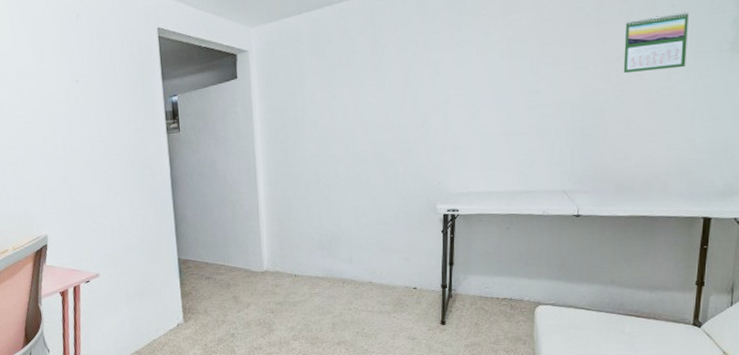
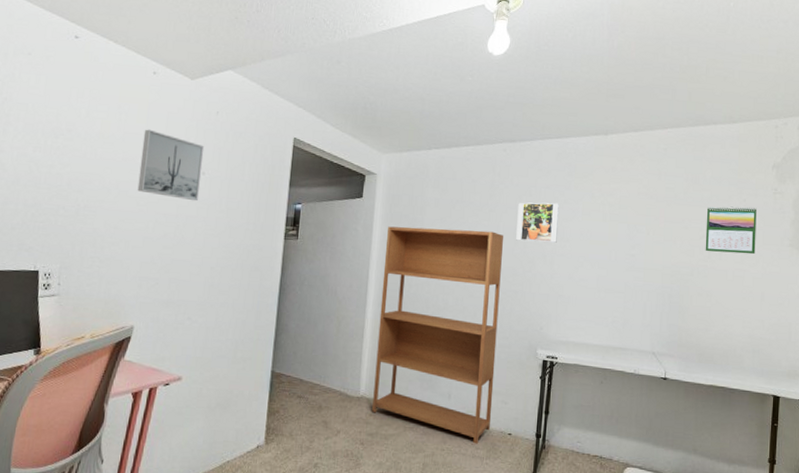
wall art: none [12,46,78,111] -> present [137,129,205,201]
bookshelf: none [268,91,395,301] -> present [372,226,503,444]
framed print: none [403,49,450,97] -> present [516,202,559,243]

